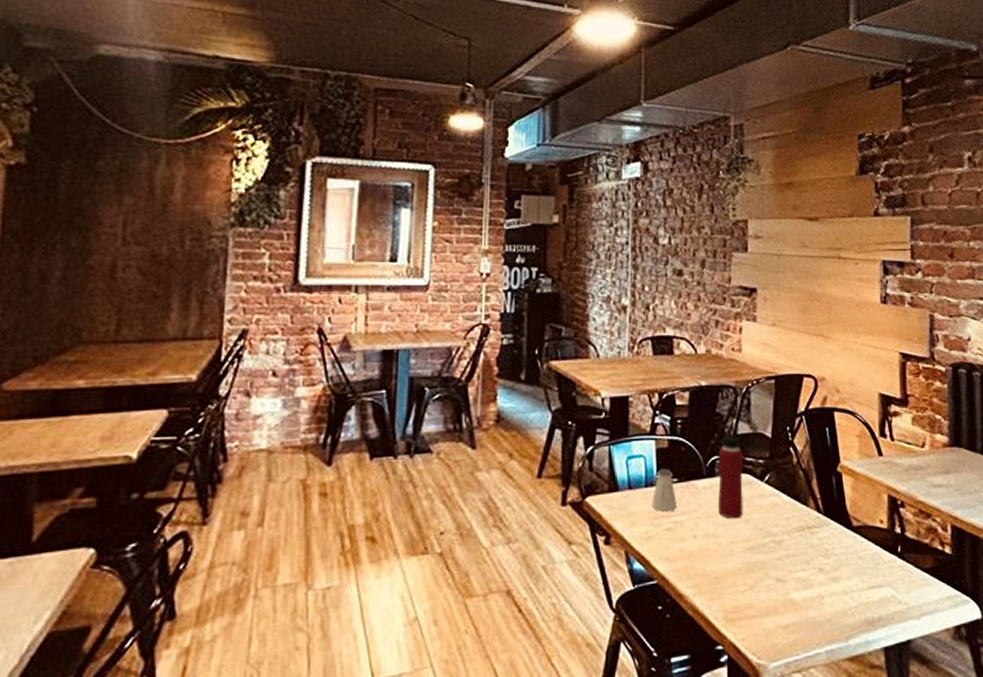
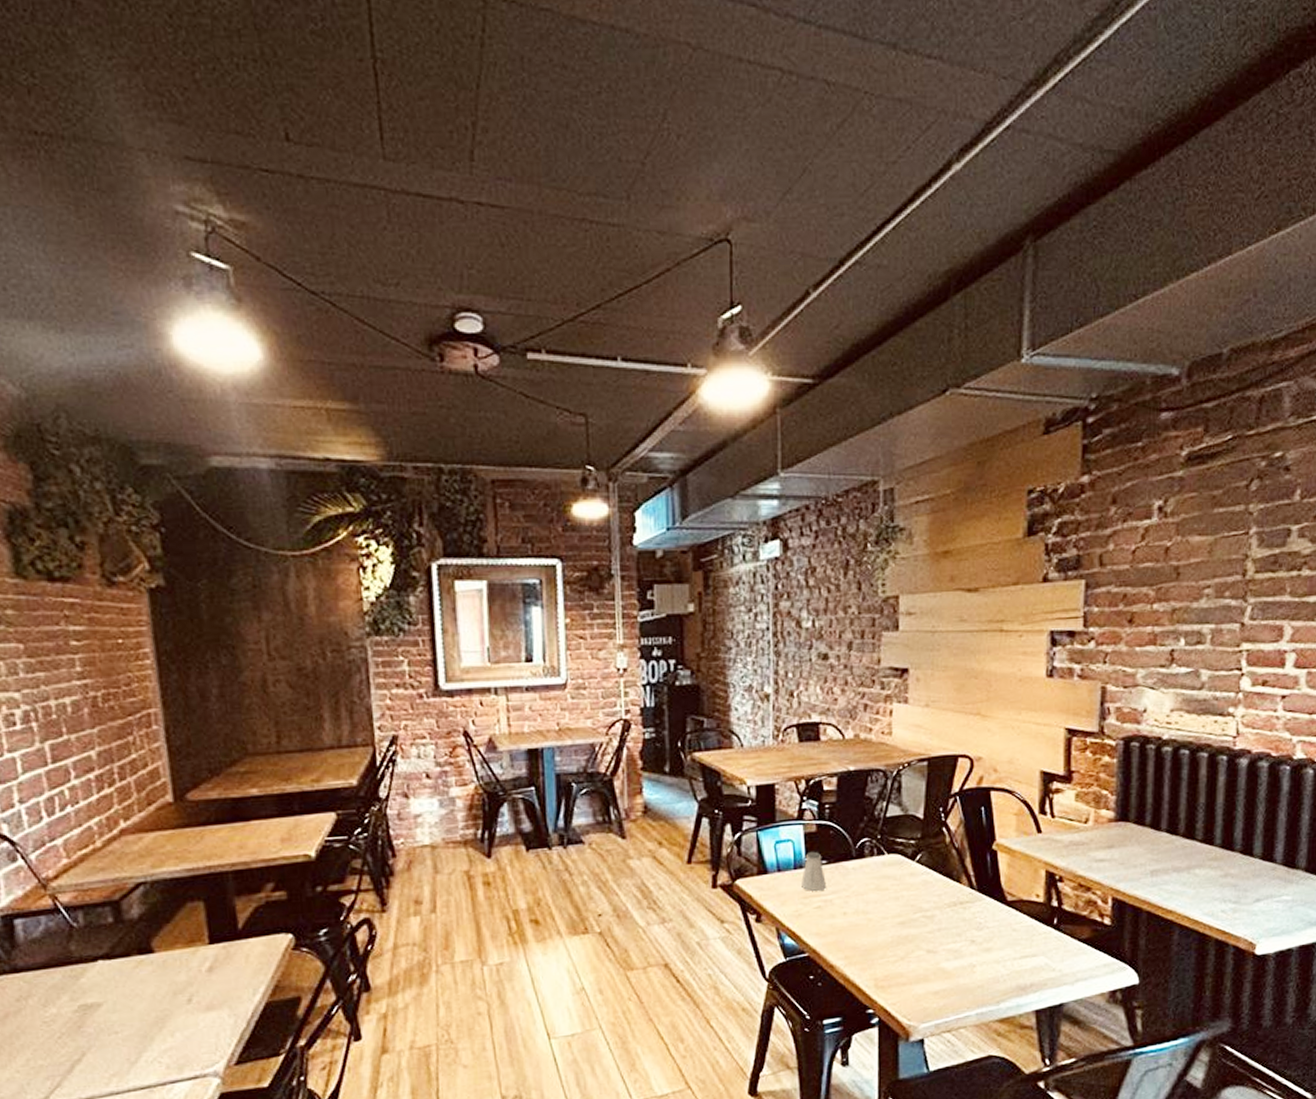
water bottle: present [718,425,744,519] -> none [867,808,894,897]

